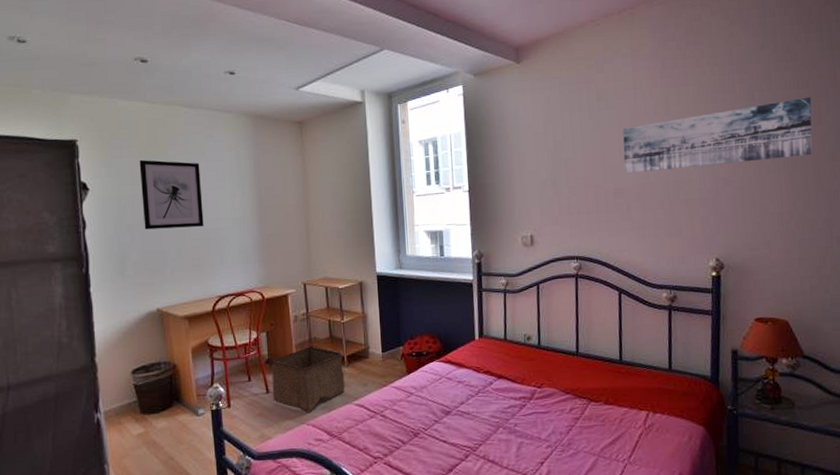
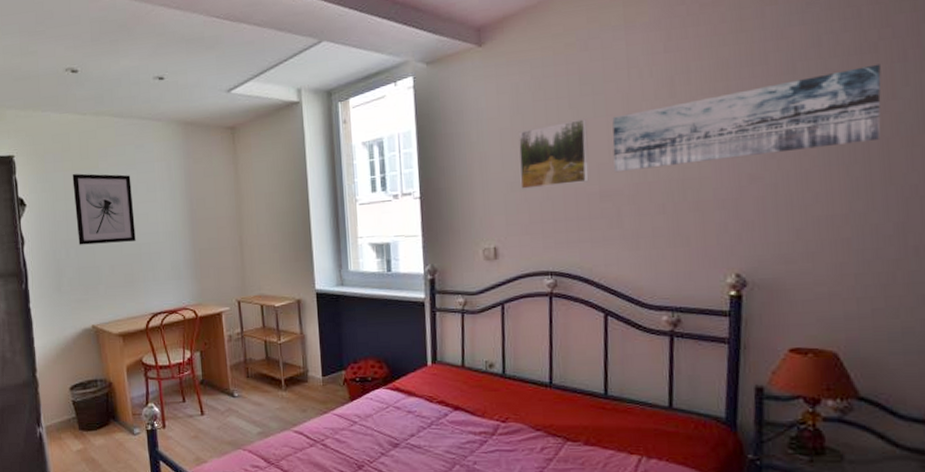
storage bin: present [272,346,345,412] -> none [206,368,283,437]
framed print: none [549,128,606,186] -> present [518,118,589,189]

